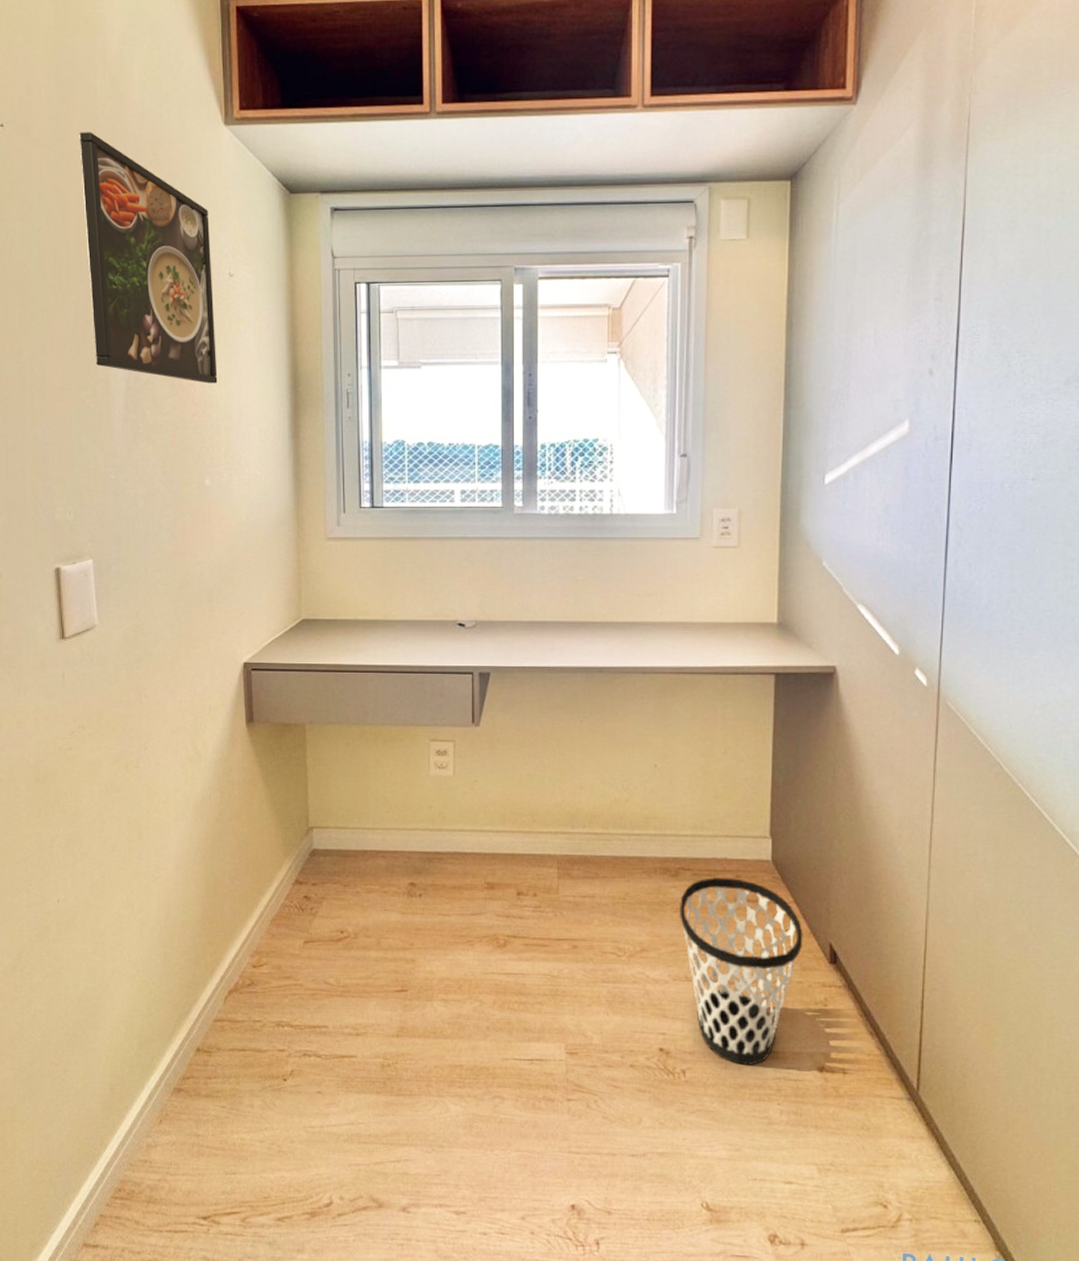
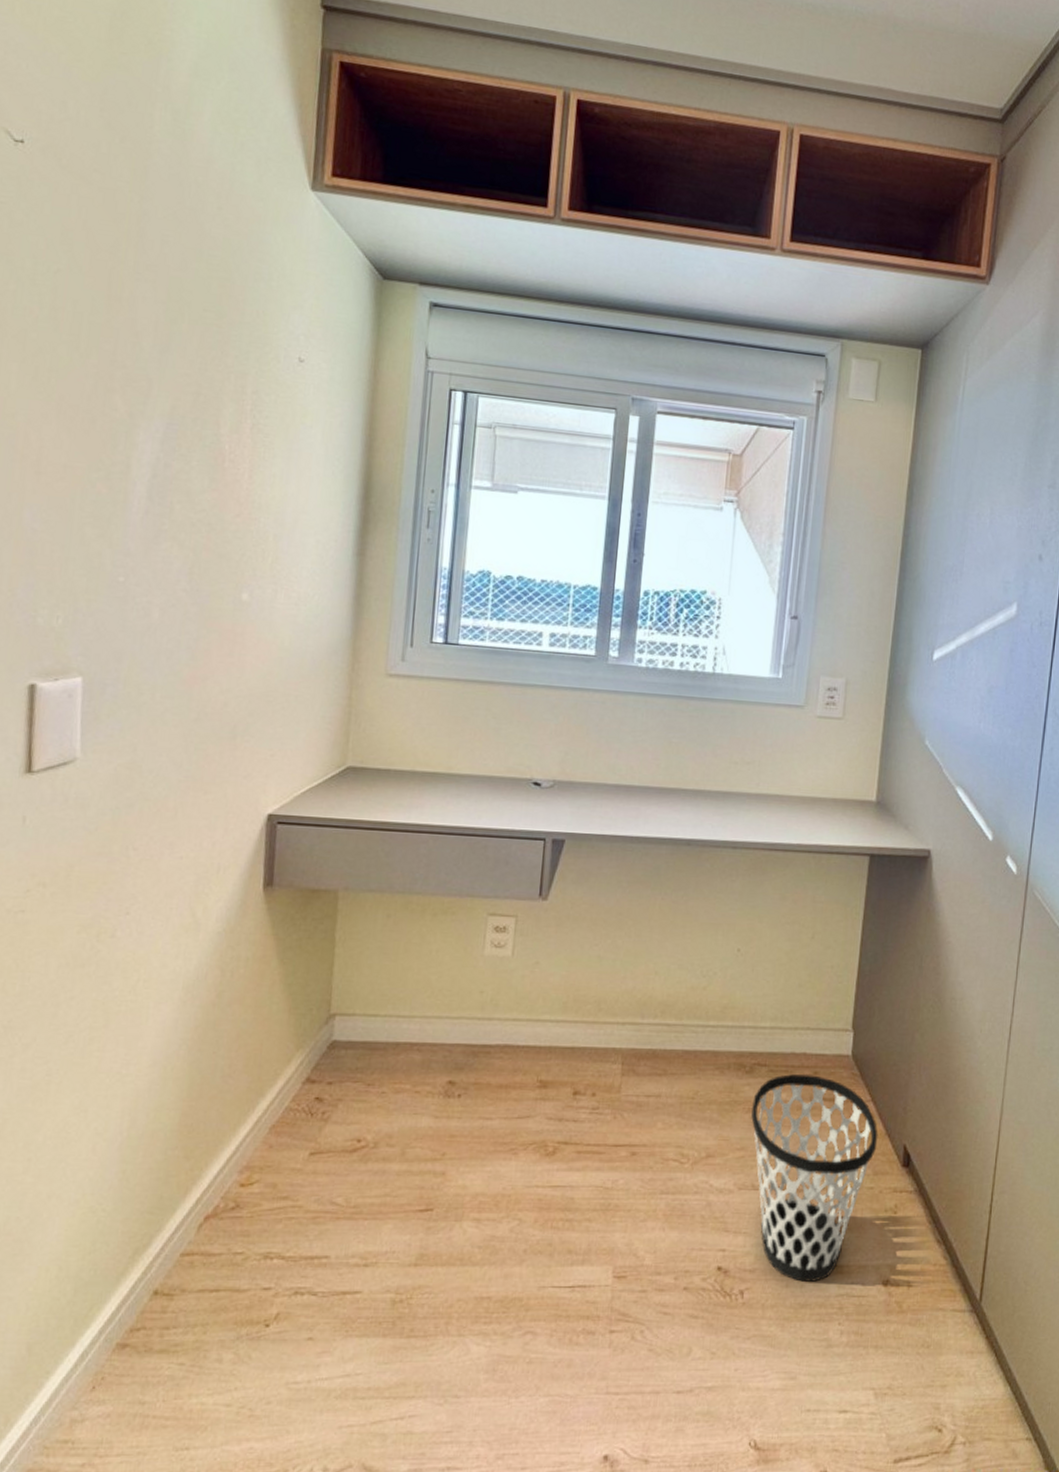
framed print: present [79,132,218,384] -> none [114,167,281,483]

